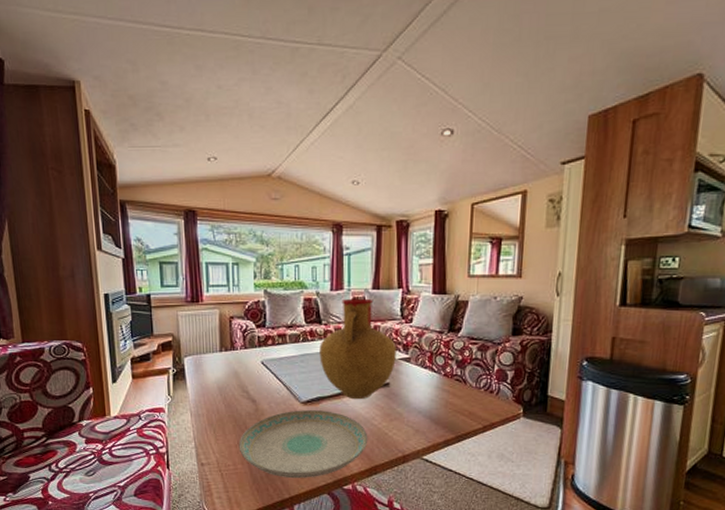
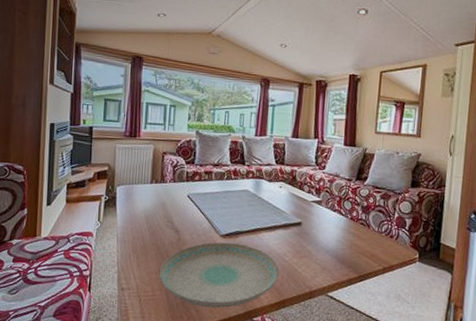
vase: present [320,298,396,400] -> none [240,144,310,236]

